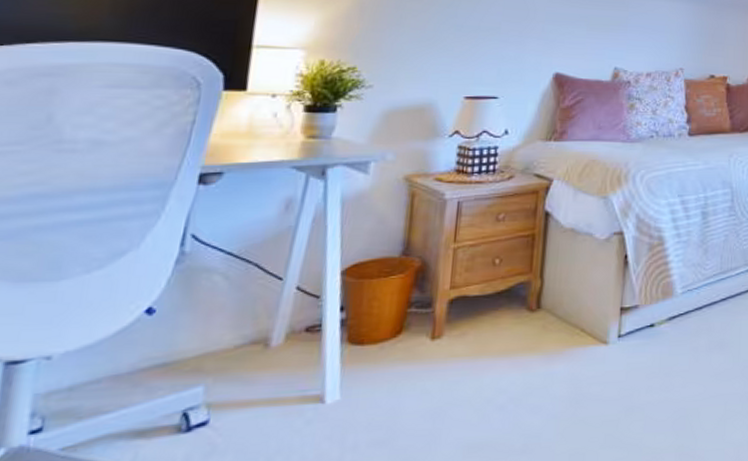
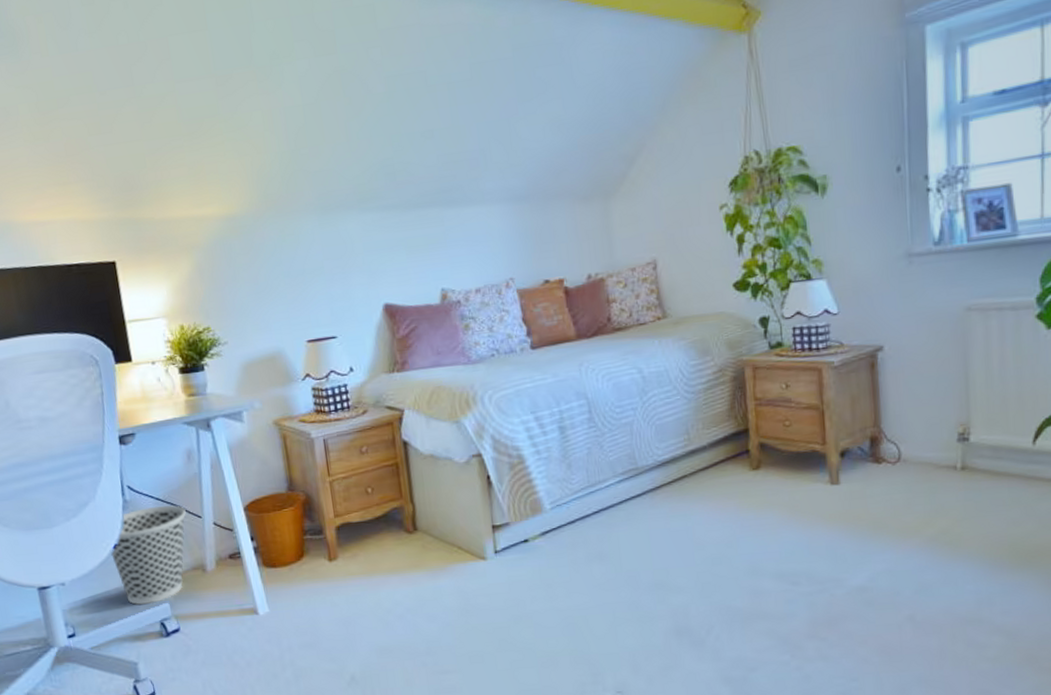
wastebasket: none [138,262,264,389] -> present [109,505,186,606]

